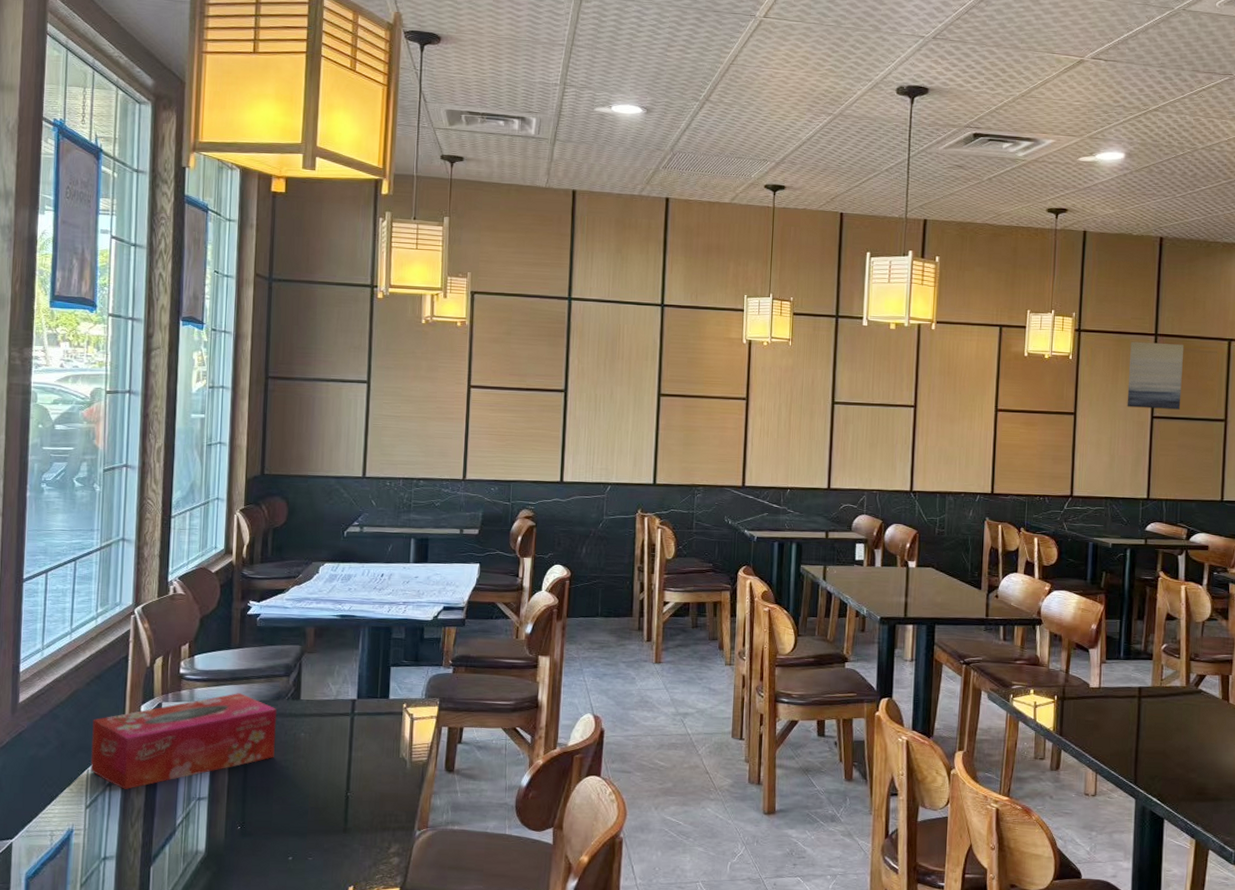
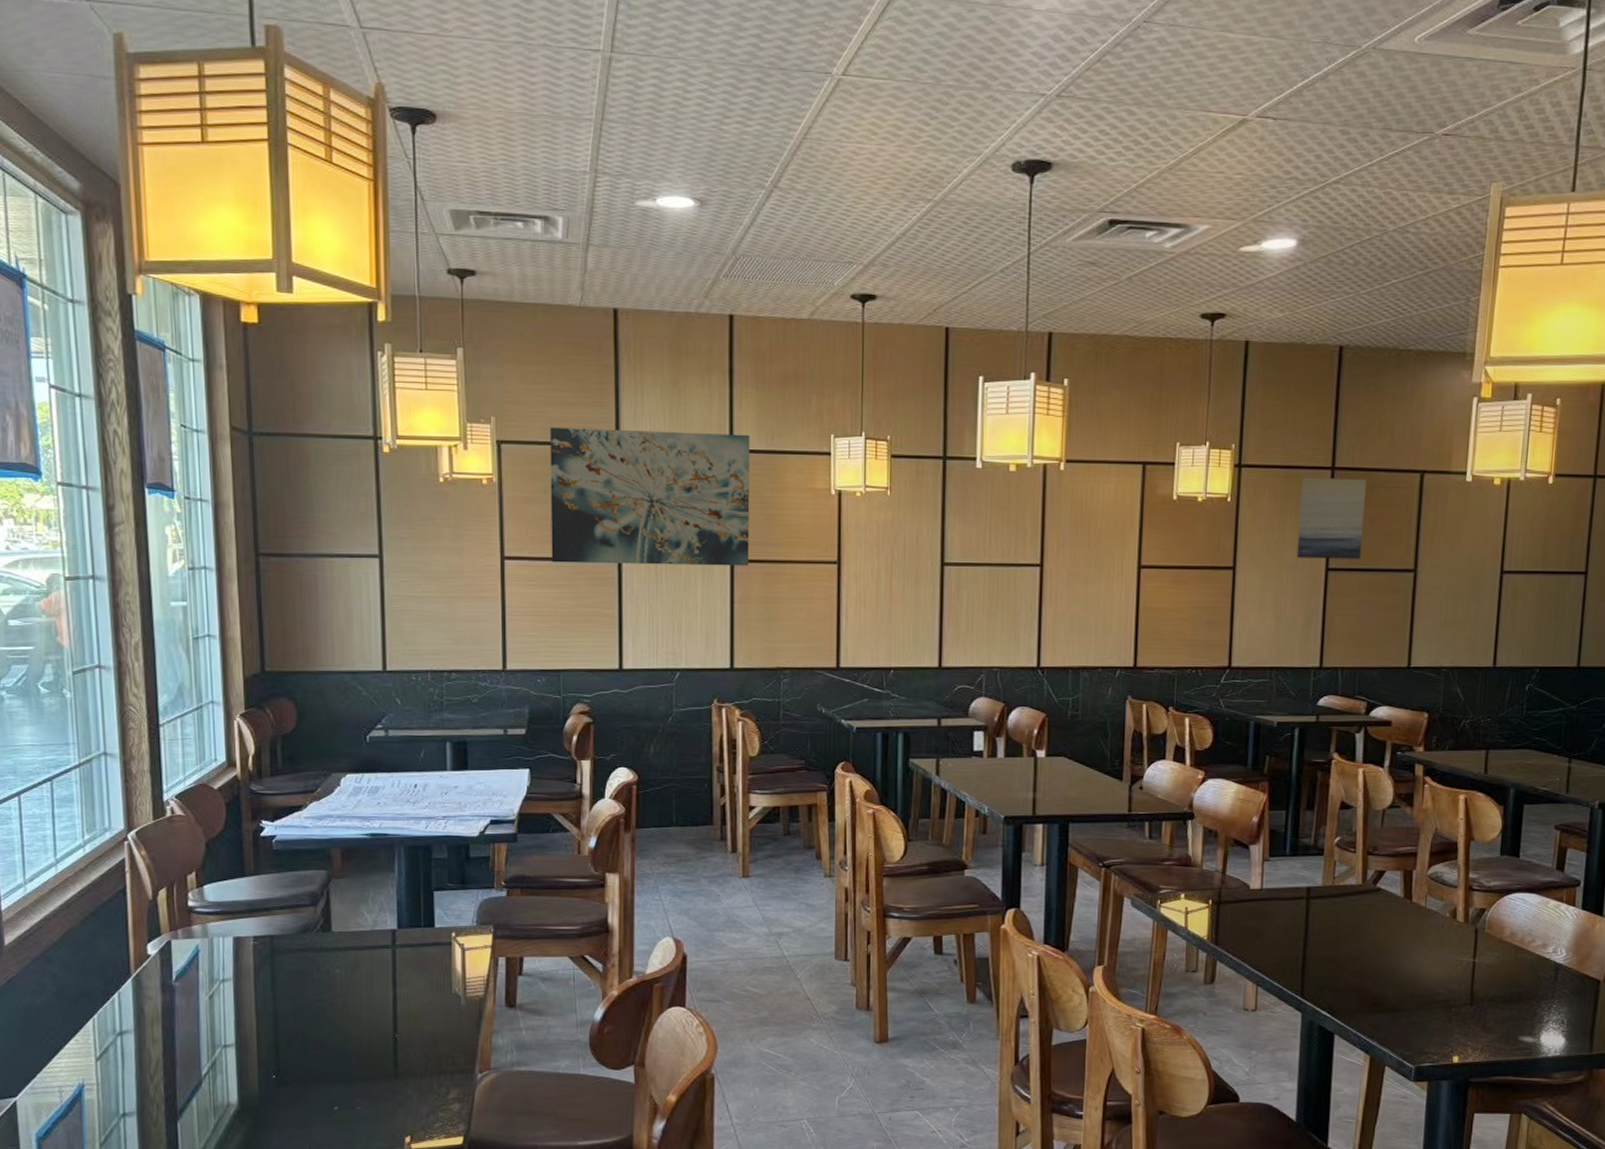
tissue box: present [90,693,277,789] -> none [93,926,307,1038]
wall art: none [509,282,678,400] -> present [550,428,750,566]

